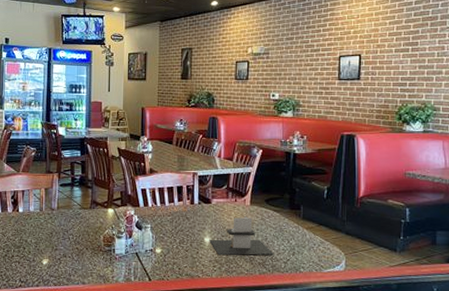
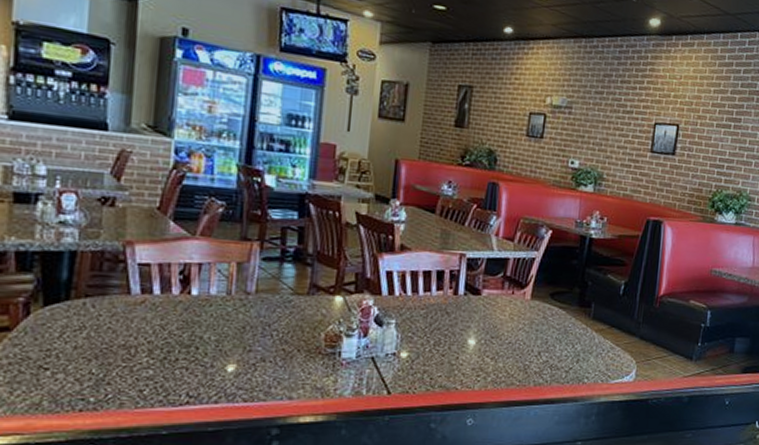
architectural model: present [209,216,274,256] -> none [474,313,555,362]

